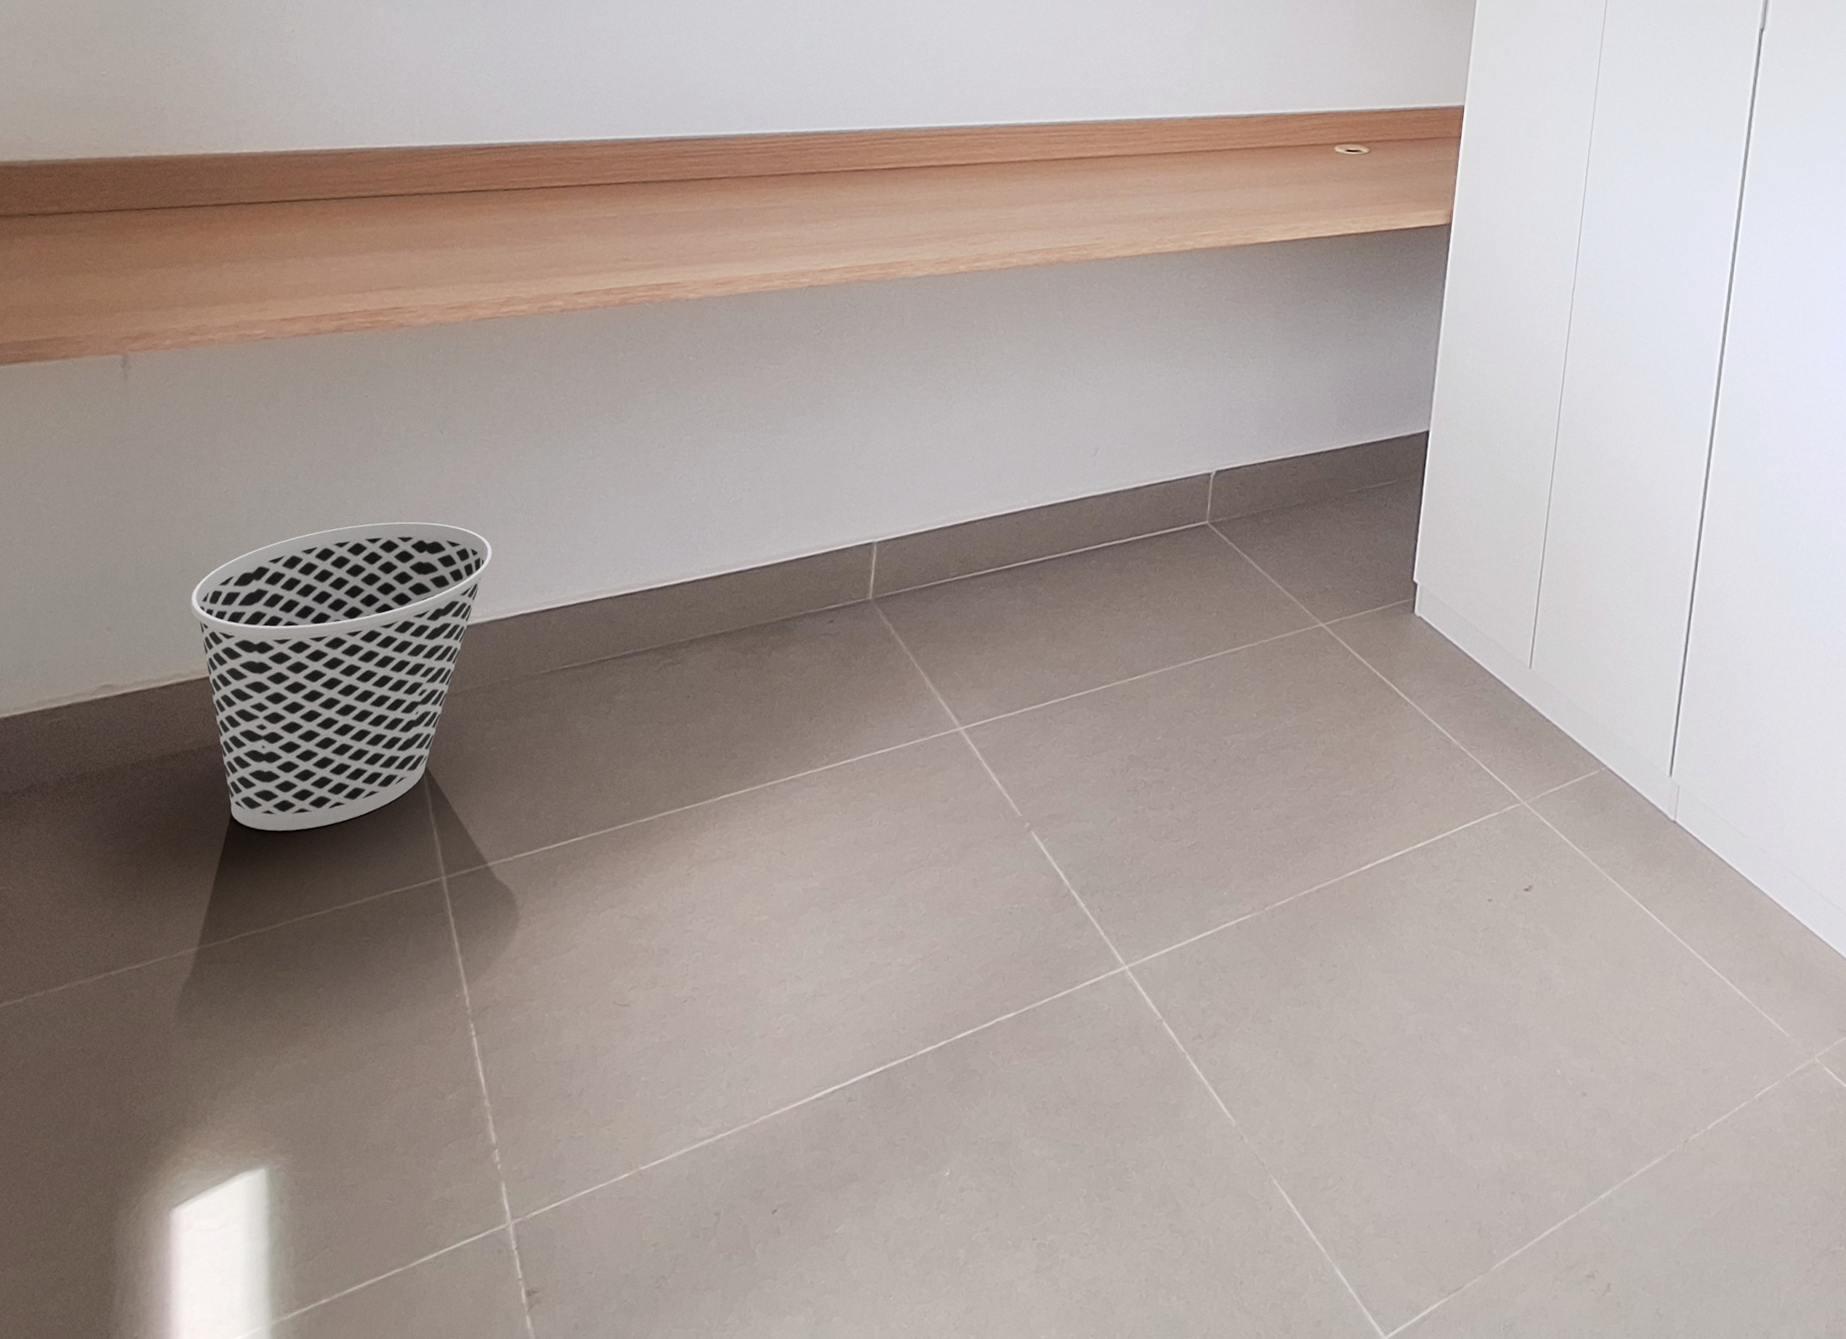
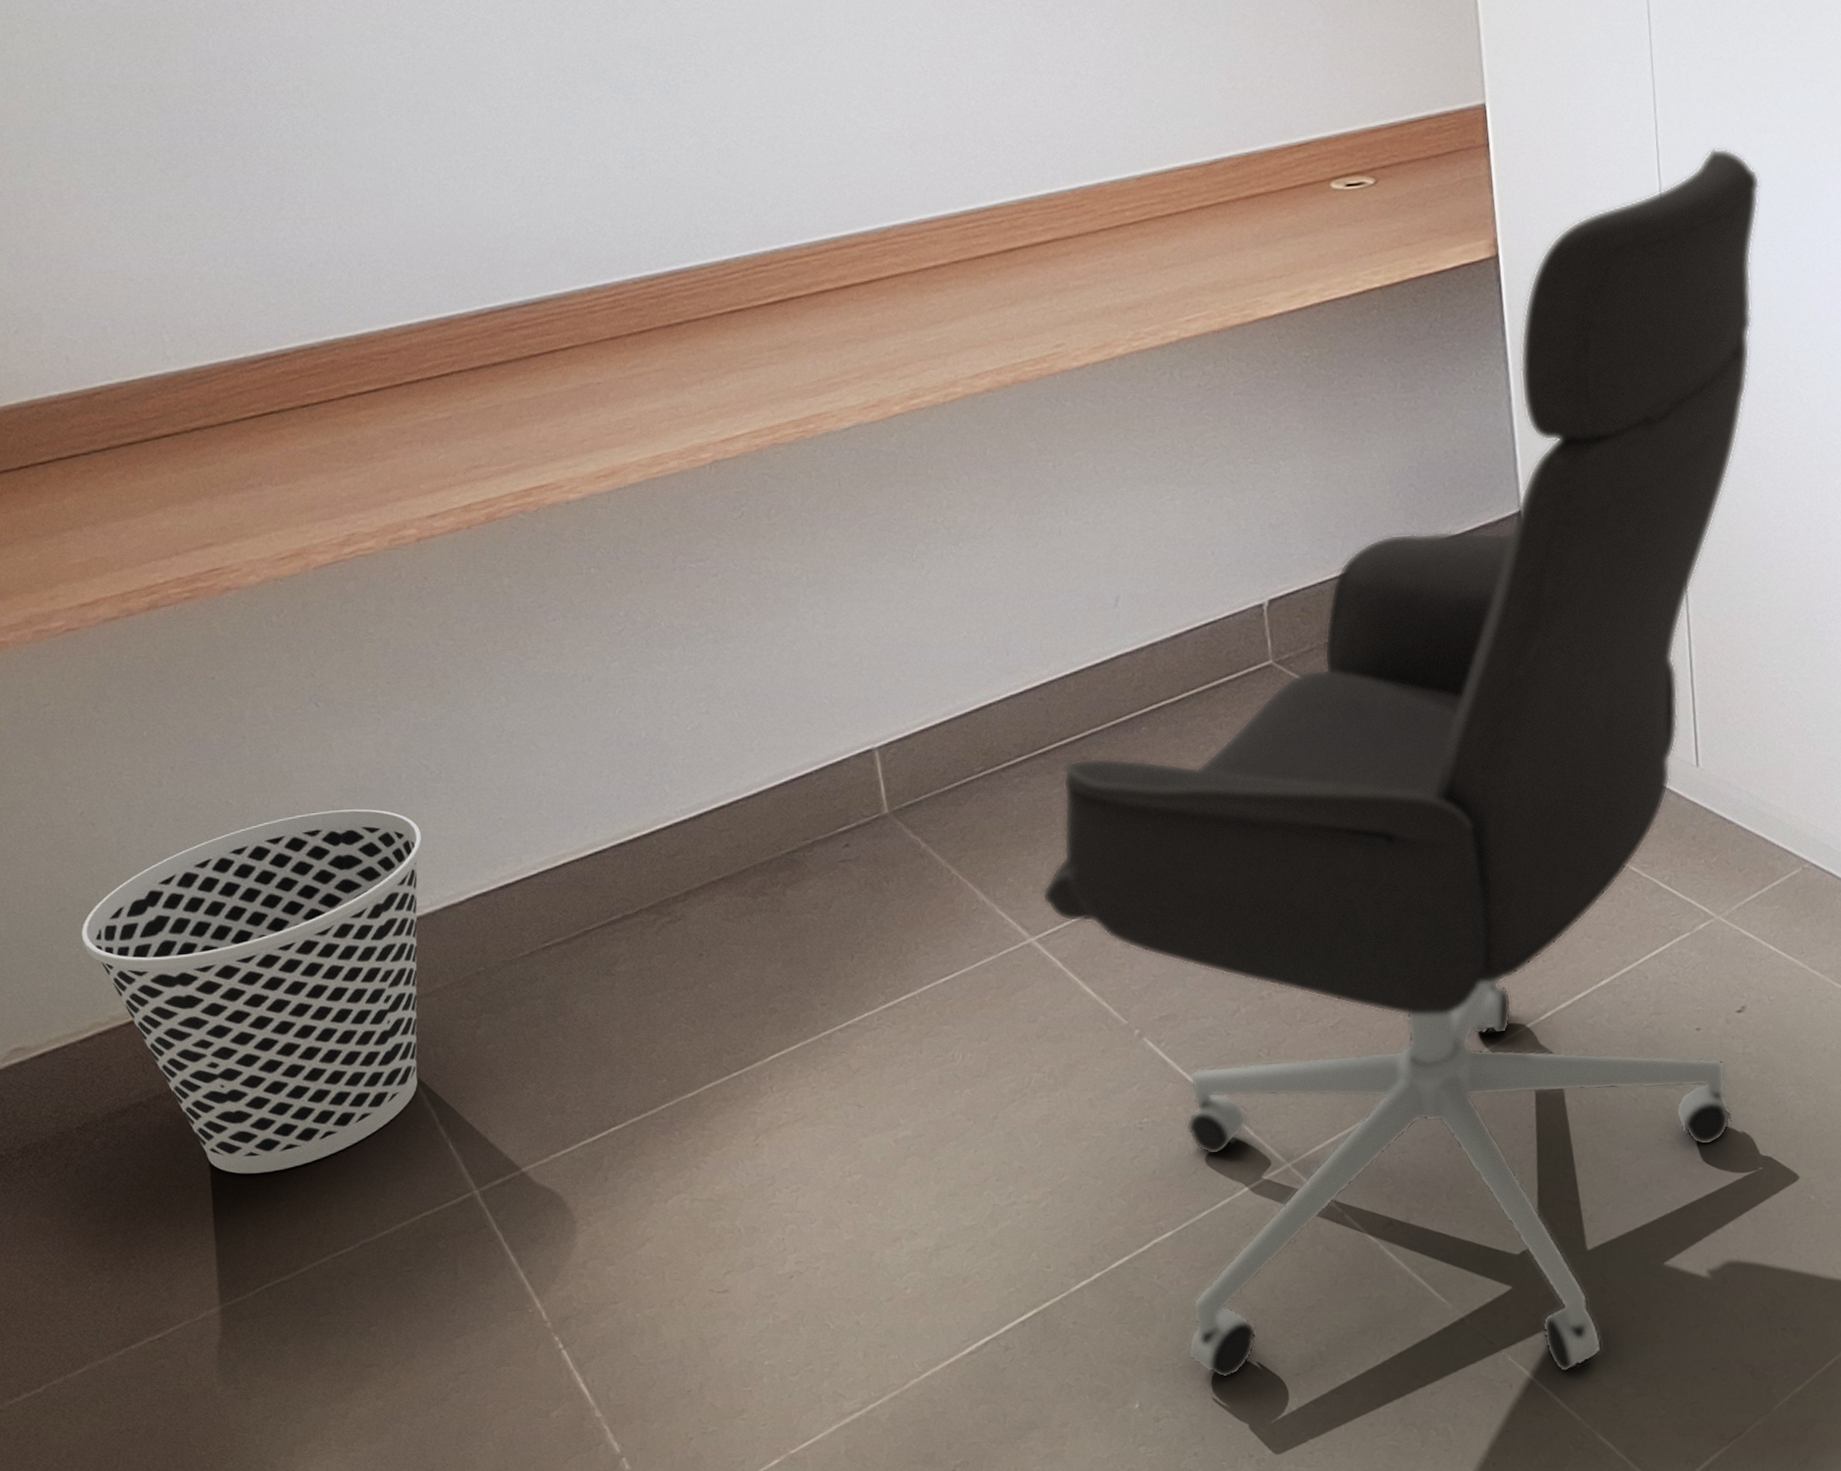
office chair: none [977,167,1662,1204] -> present [1041,147,1761,1379]

